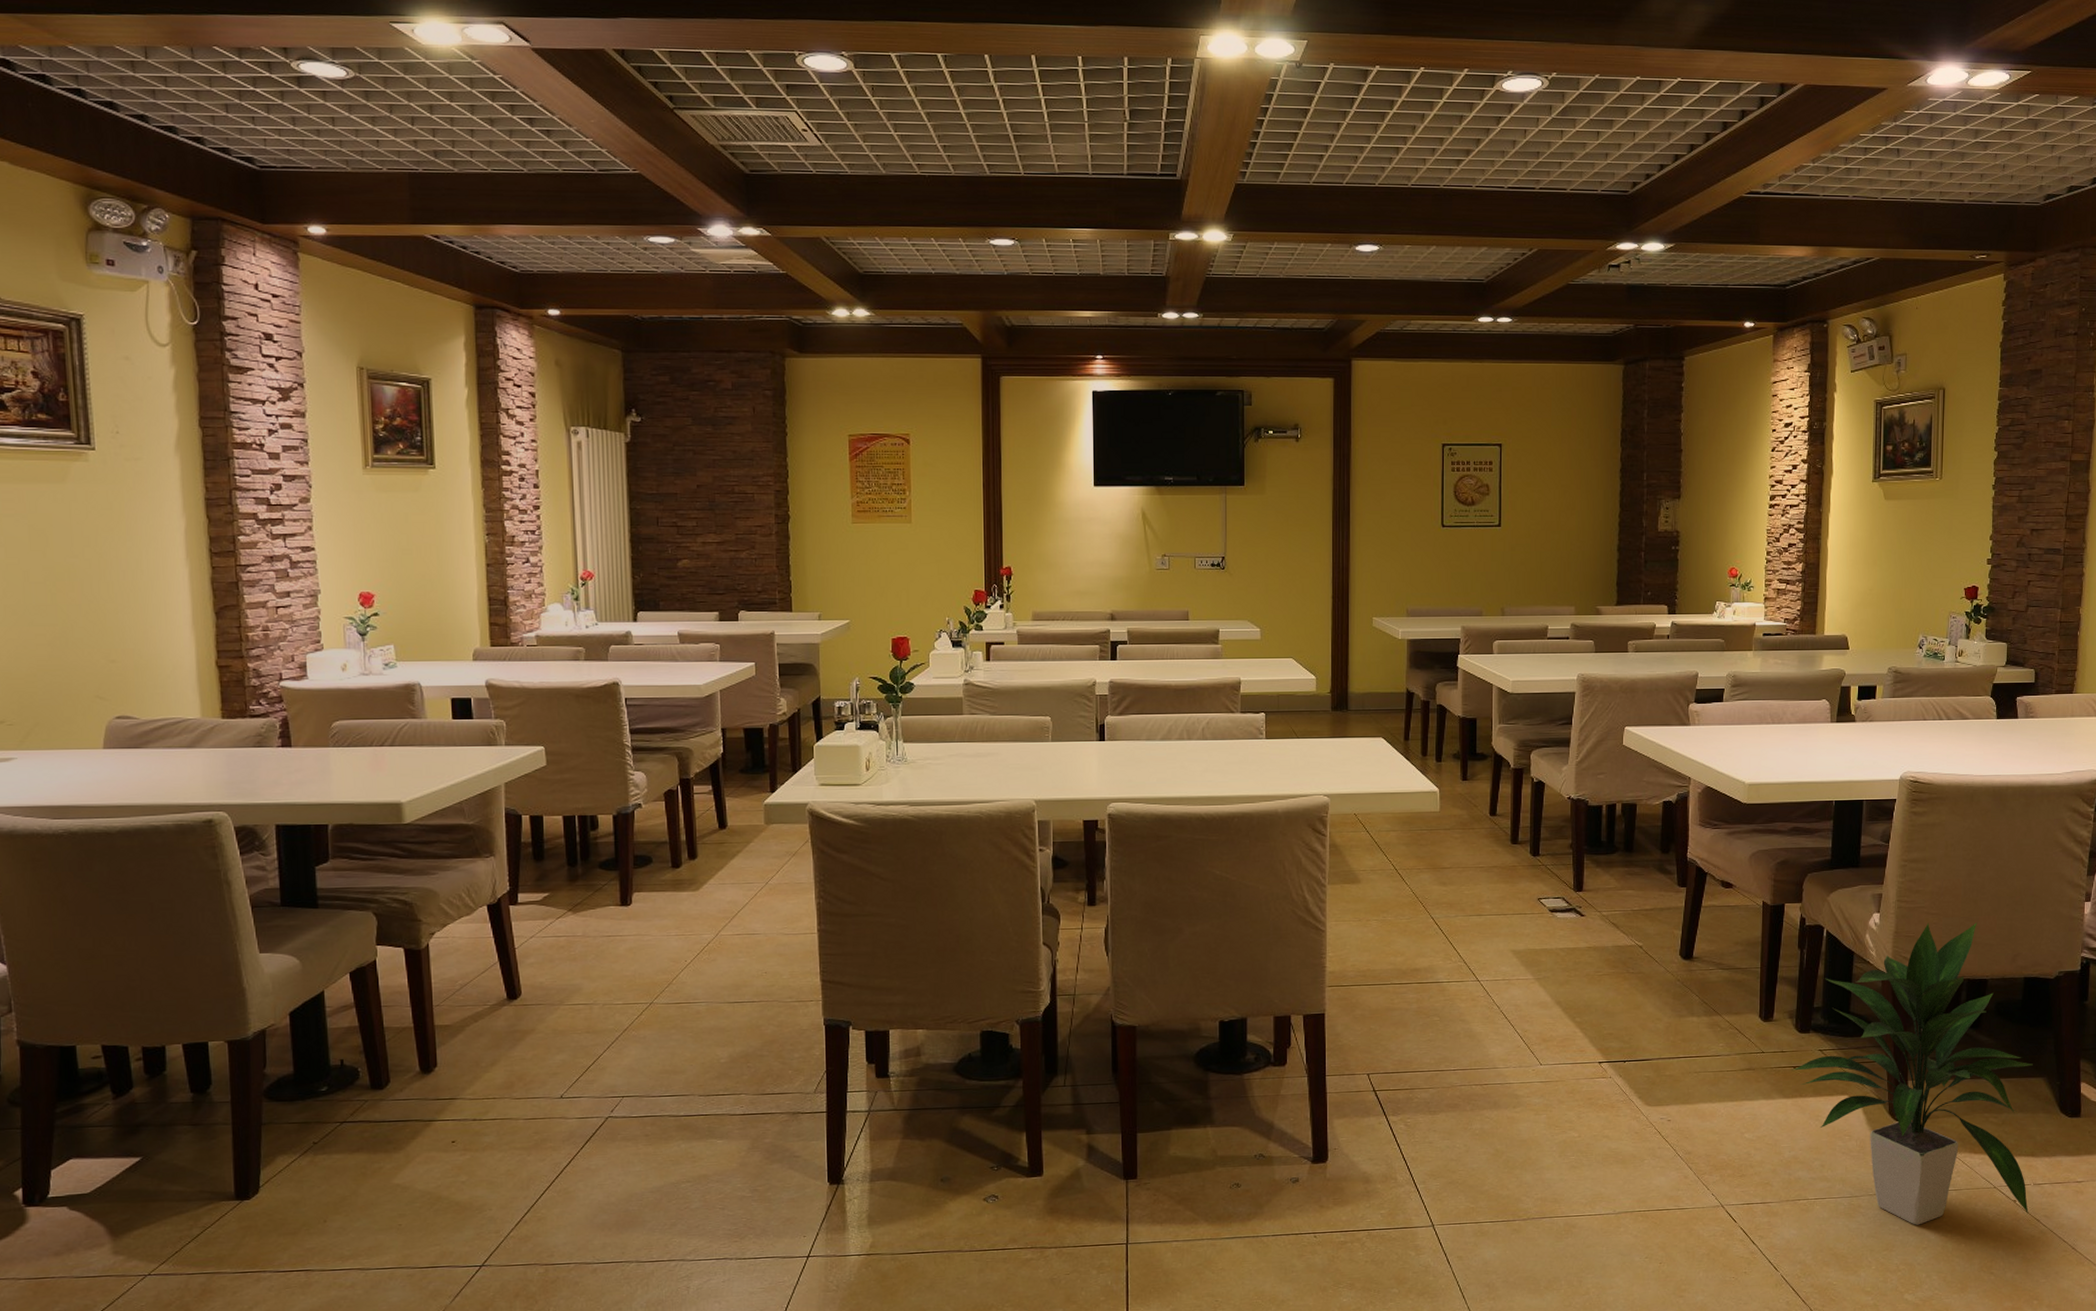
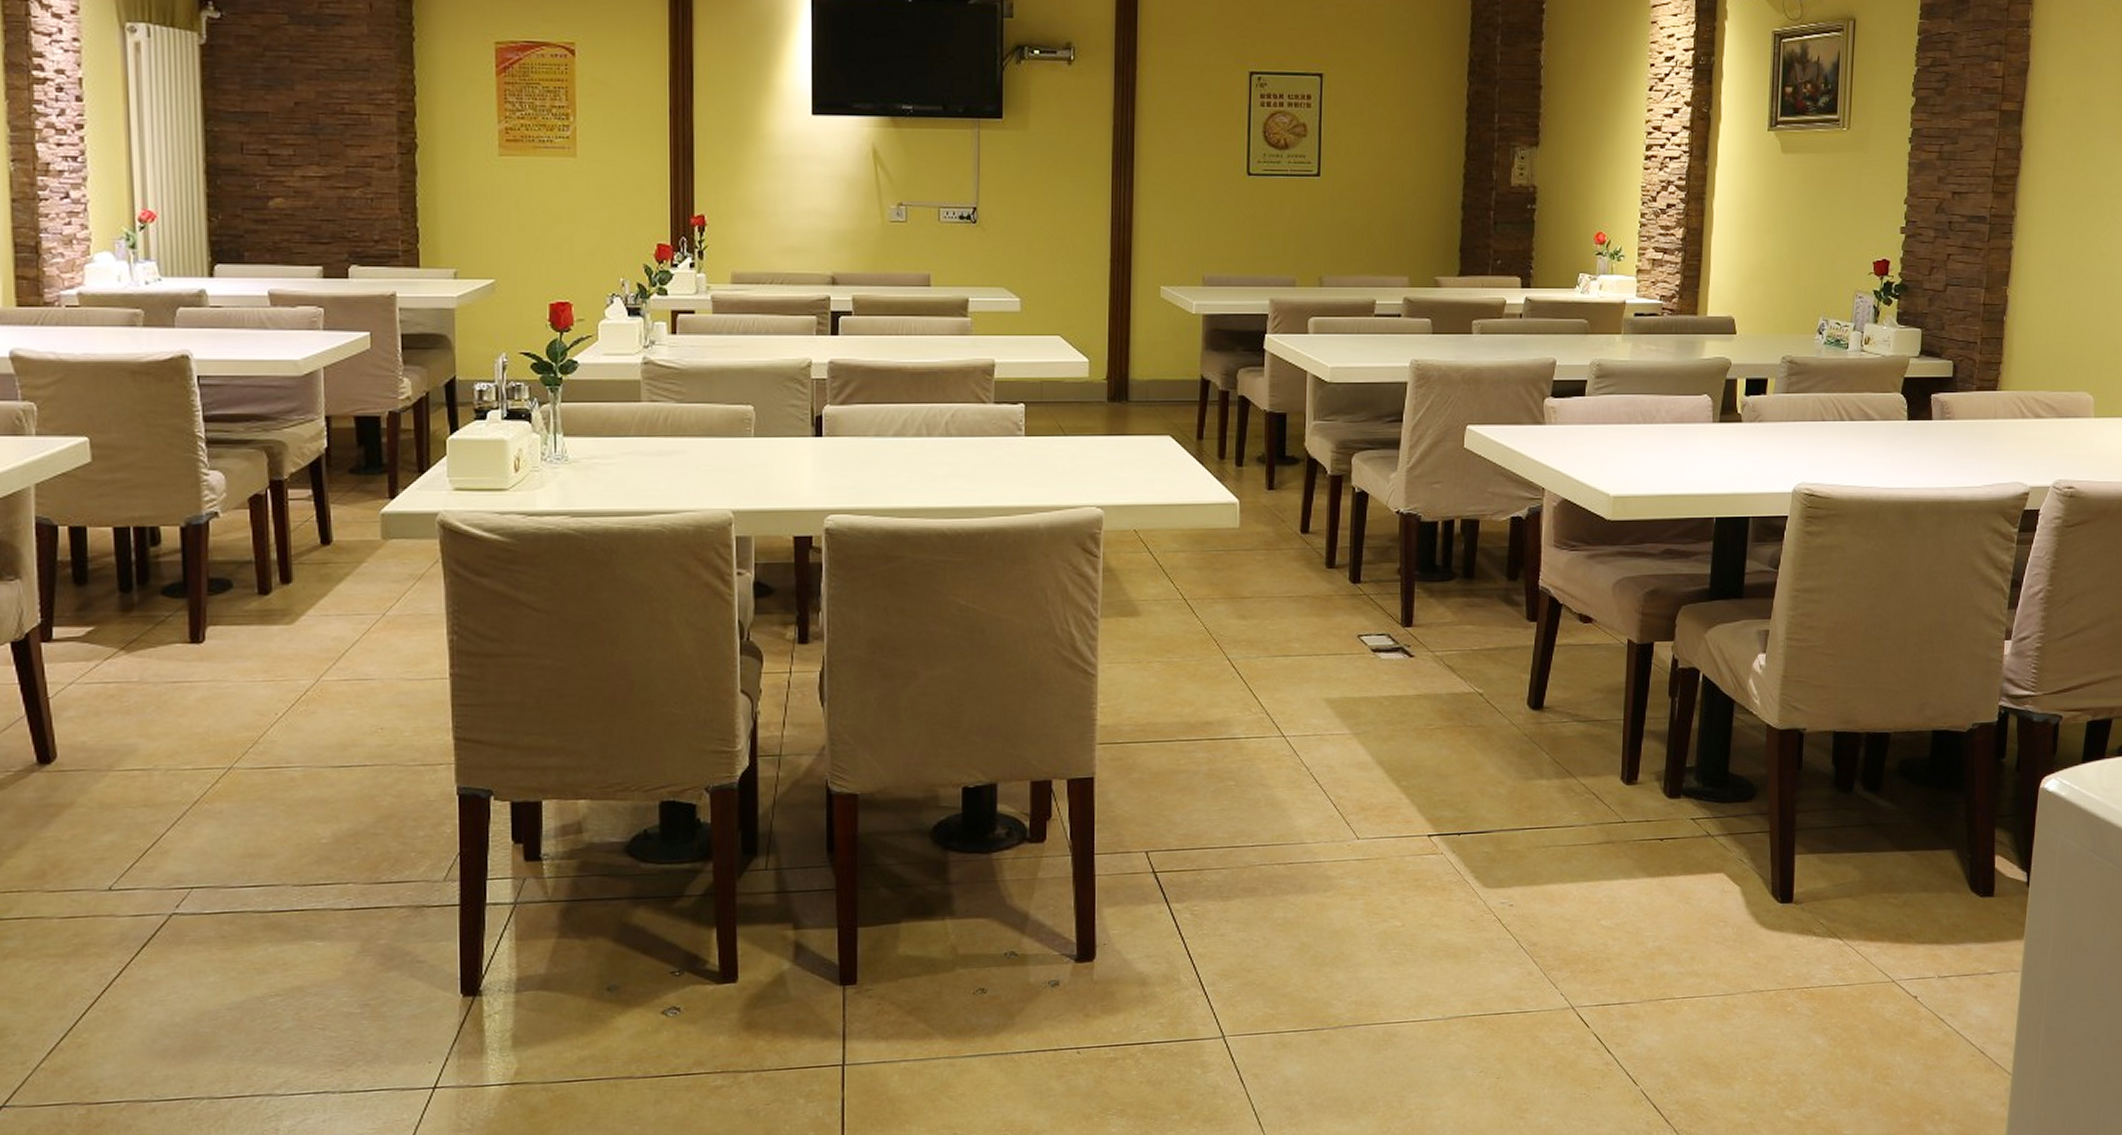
indoor plant: present [1791,922,2033,1225] -> none [1657,664,1941,1028]

